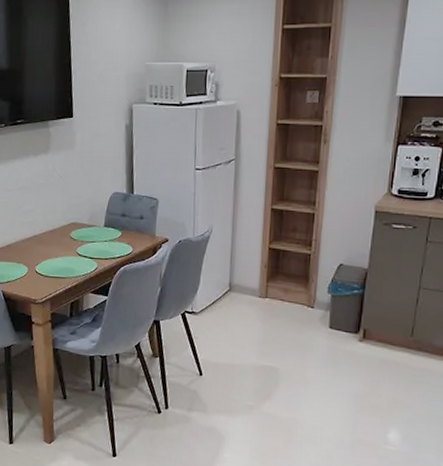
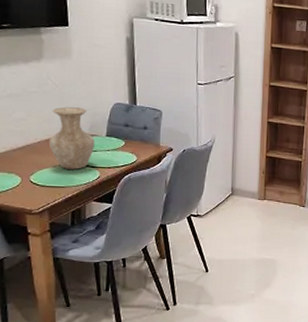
vase: none [52,198,94,261] -> present [48,107,96,170]

